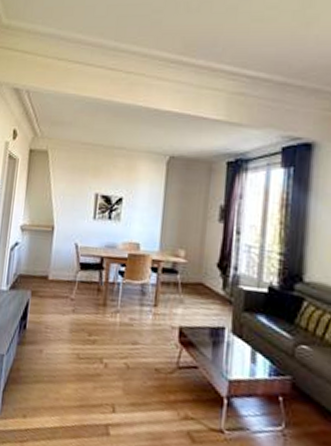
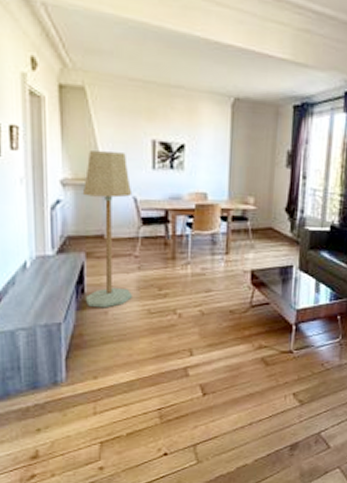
floor lamp: none [25,202,75,347] -> present [82,150,133,308]

